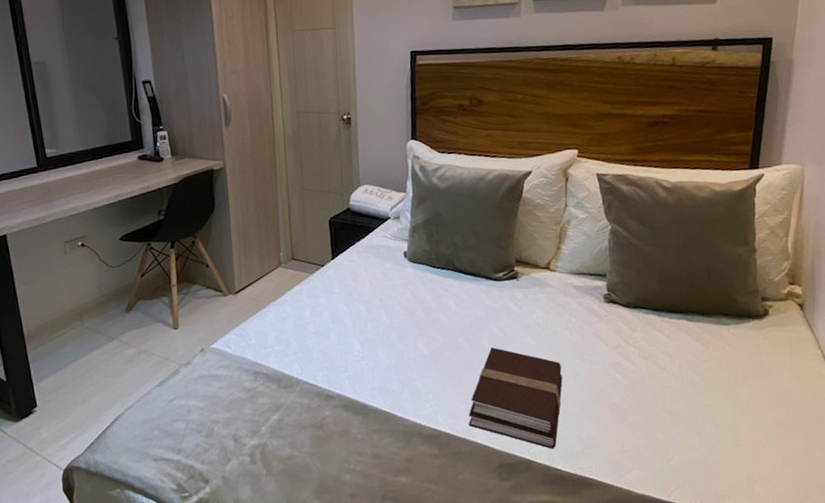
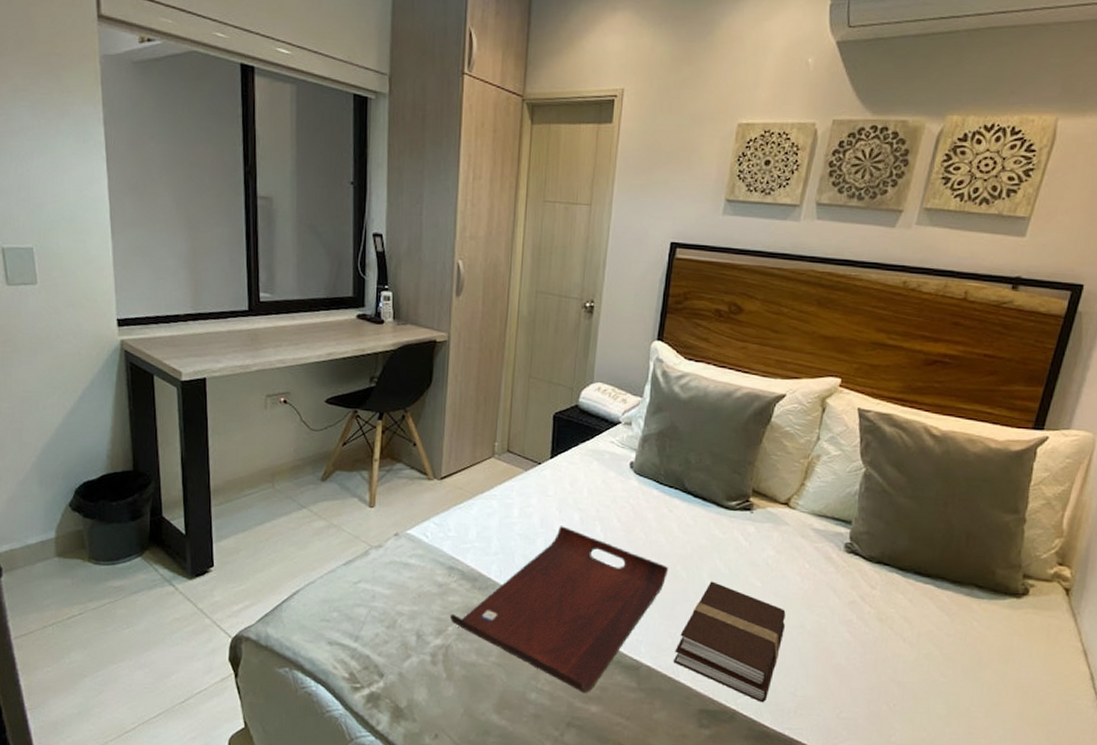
serving tray: none [262,319,452,467] -> present [450,526,668,693]

